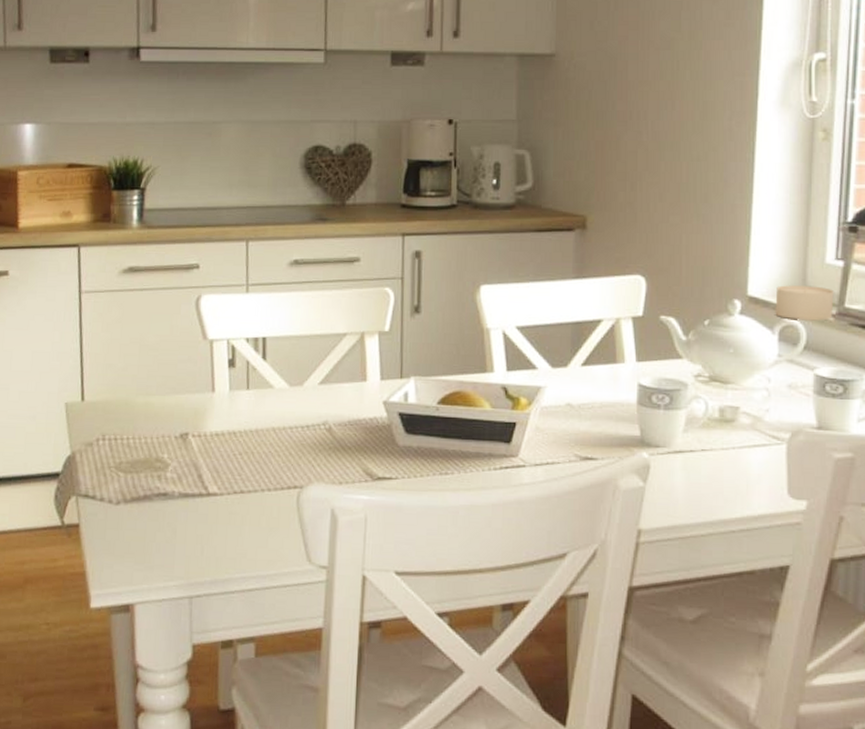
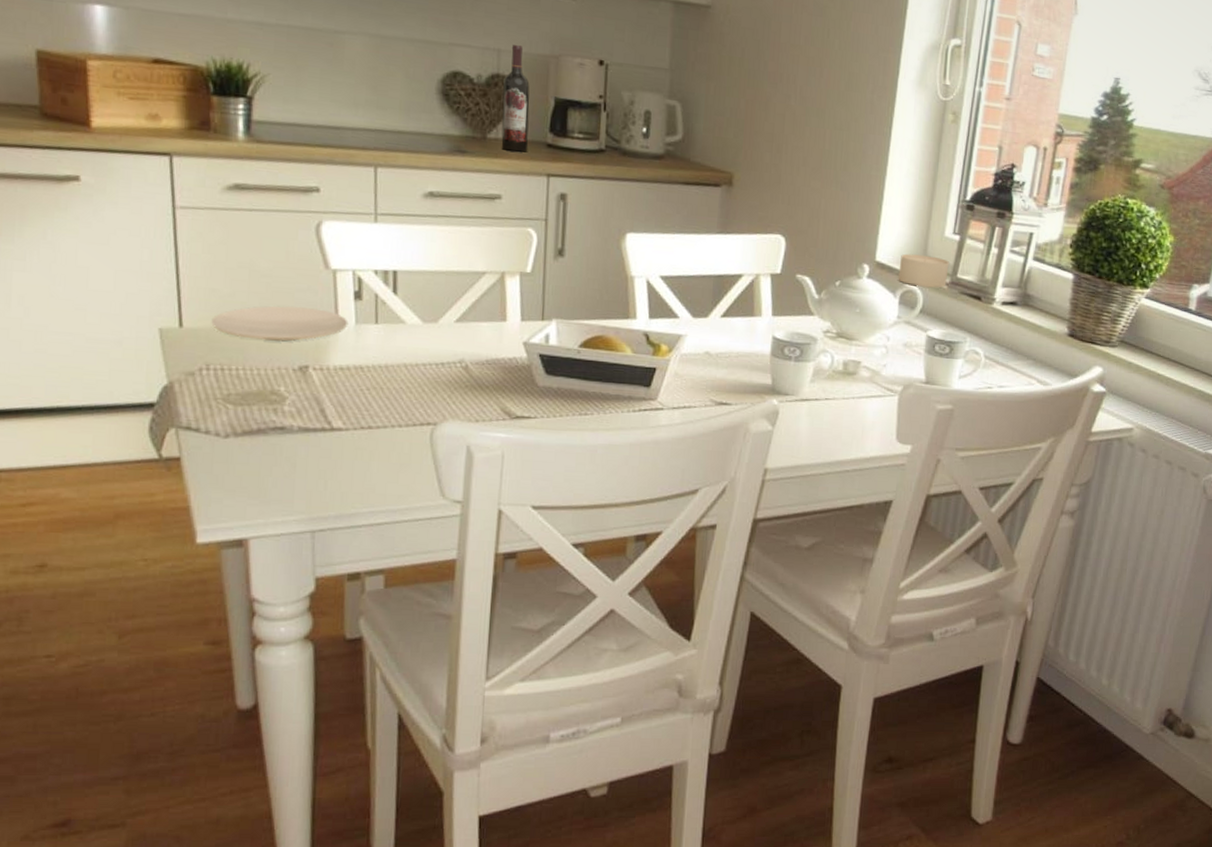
plate: none [107,377,223,411] -> present [211,306,349,342]
wine bottle: none [359,114,384,215] -> present [501,44,530,152]

